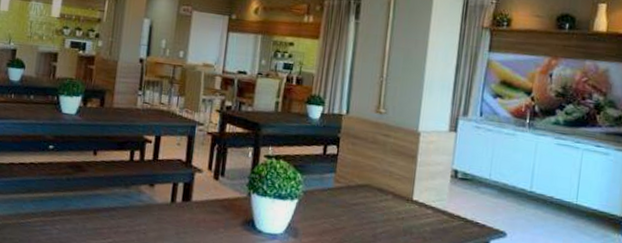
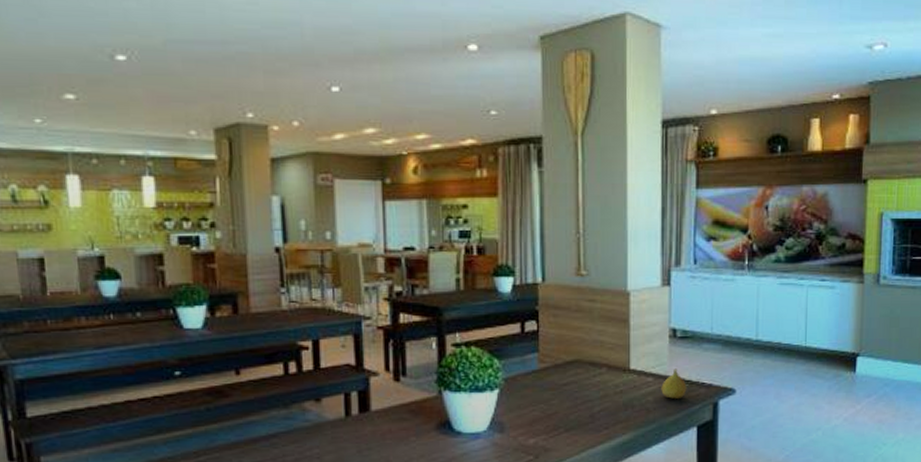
fruit: none [438,205,462,233] -> present [661,368,687,399]

